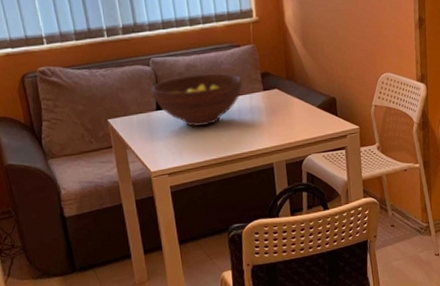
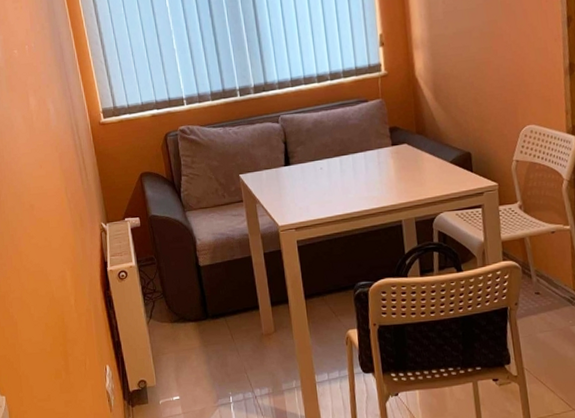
fruit bowl: present [152,73,242,127] -> none [281,129,370,183]

